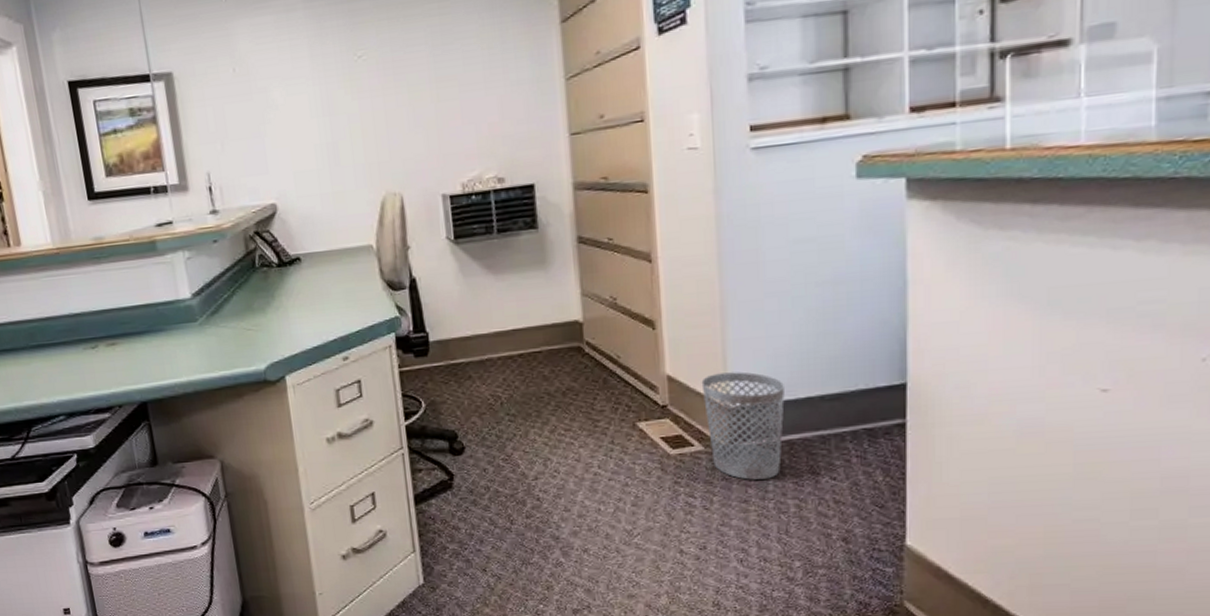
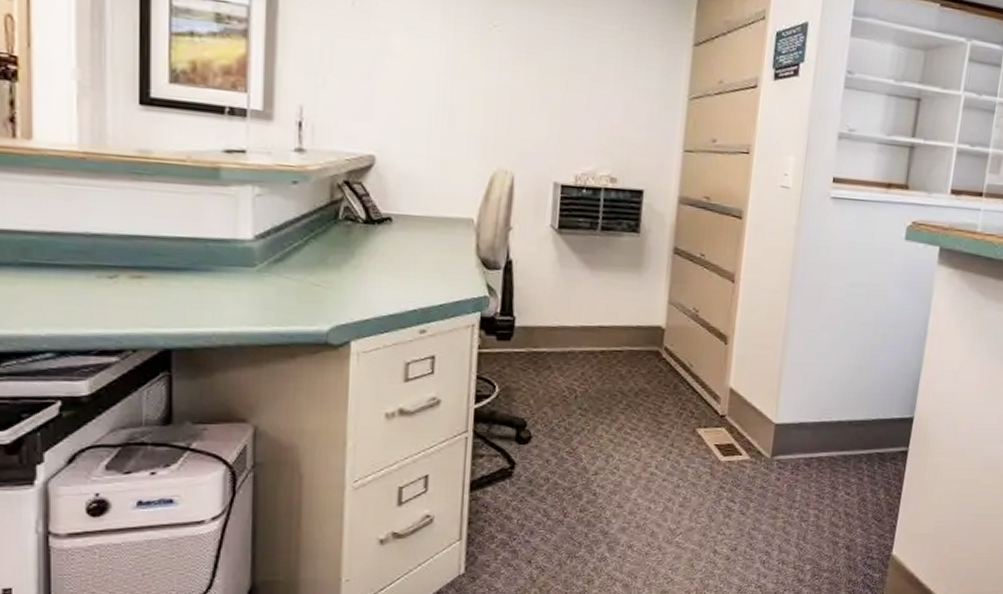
wastebasket: present [701,371,785,480] -> none [755,391,823,490]

